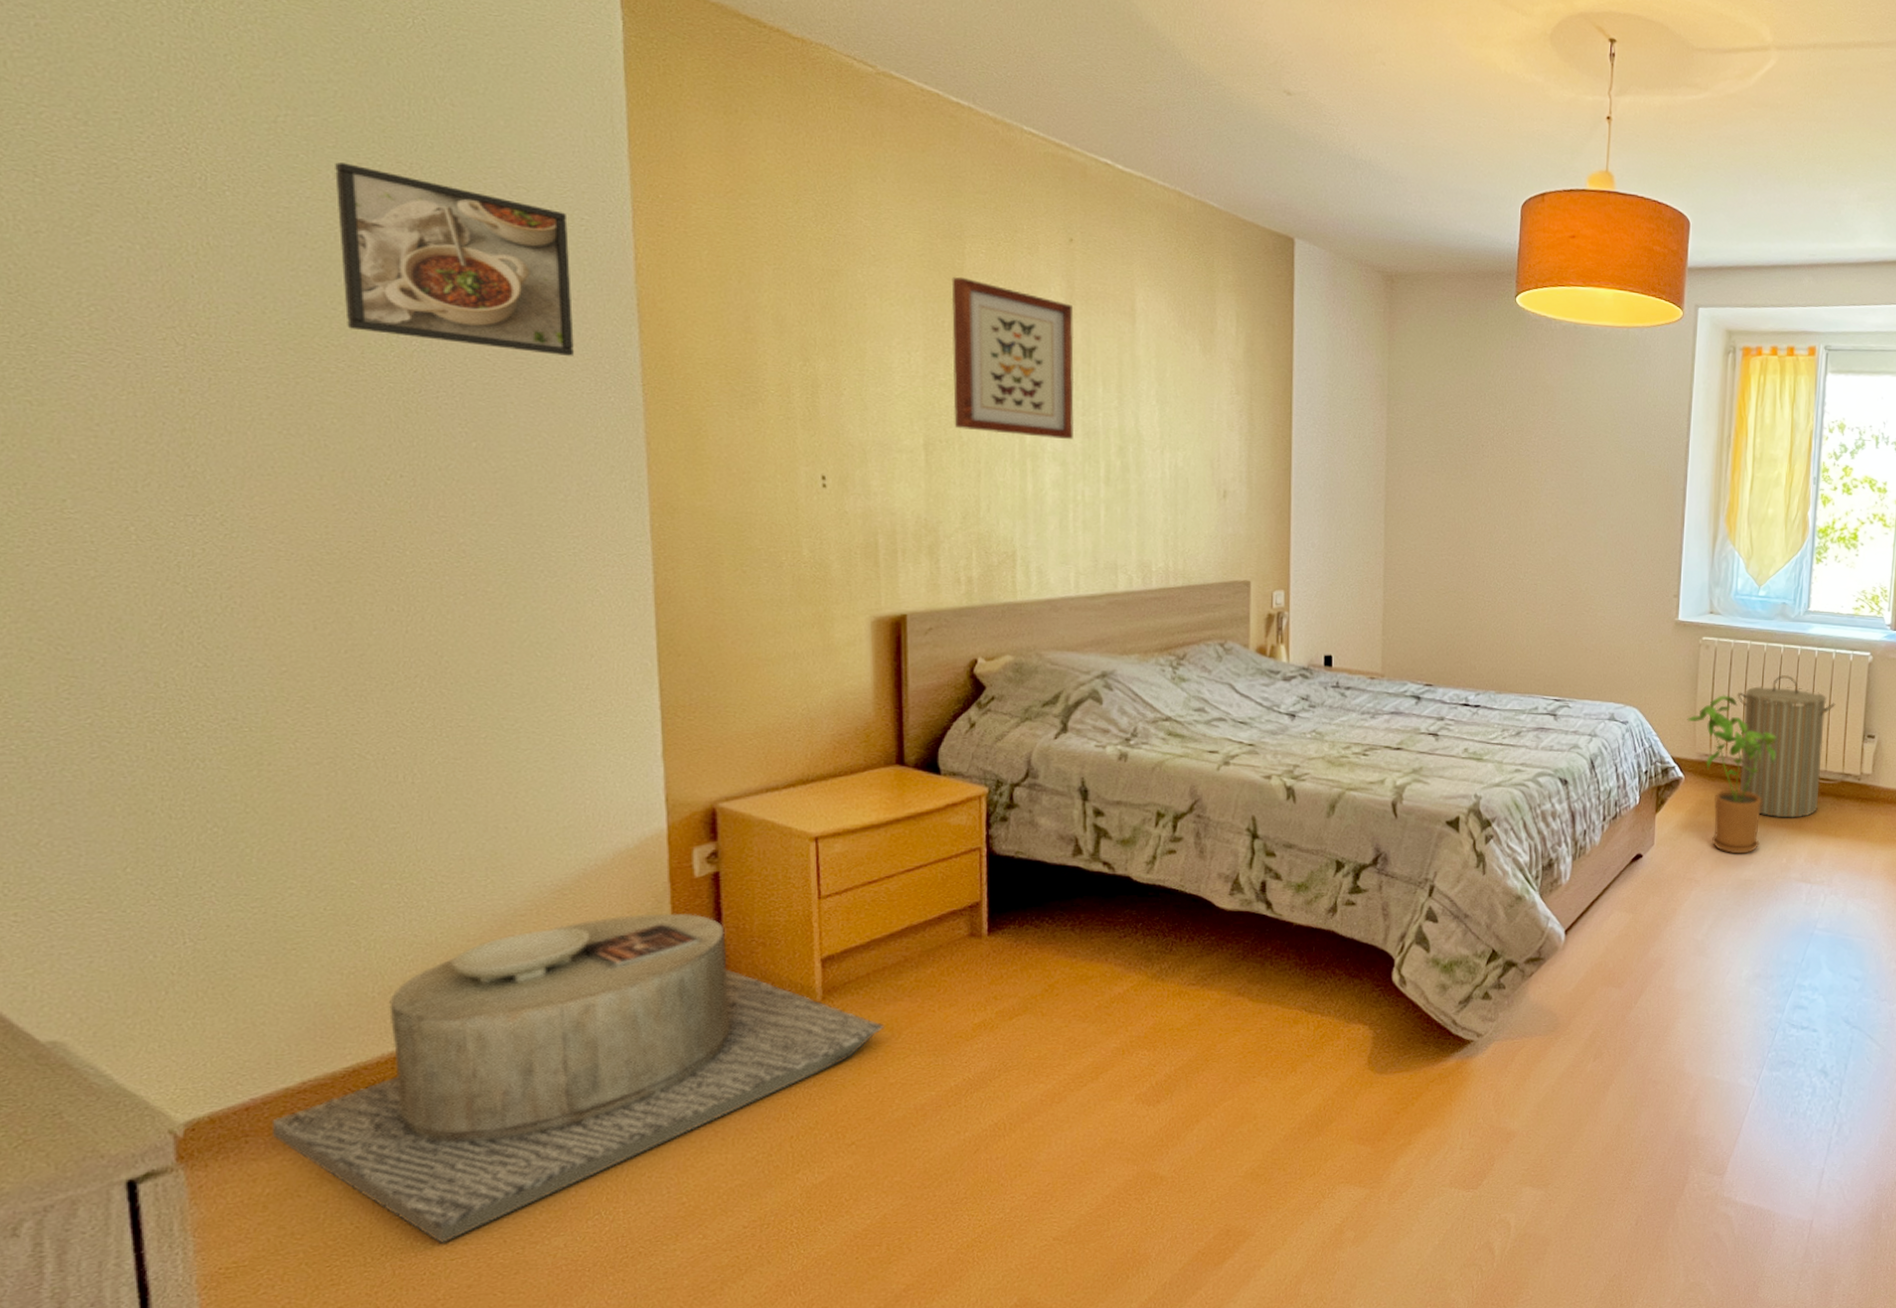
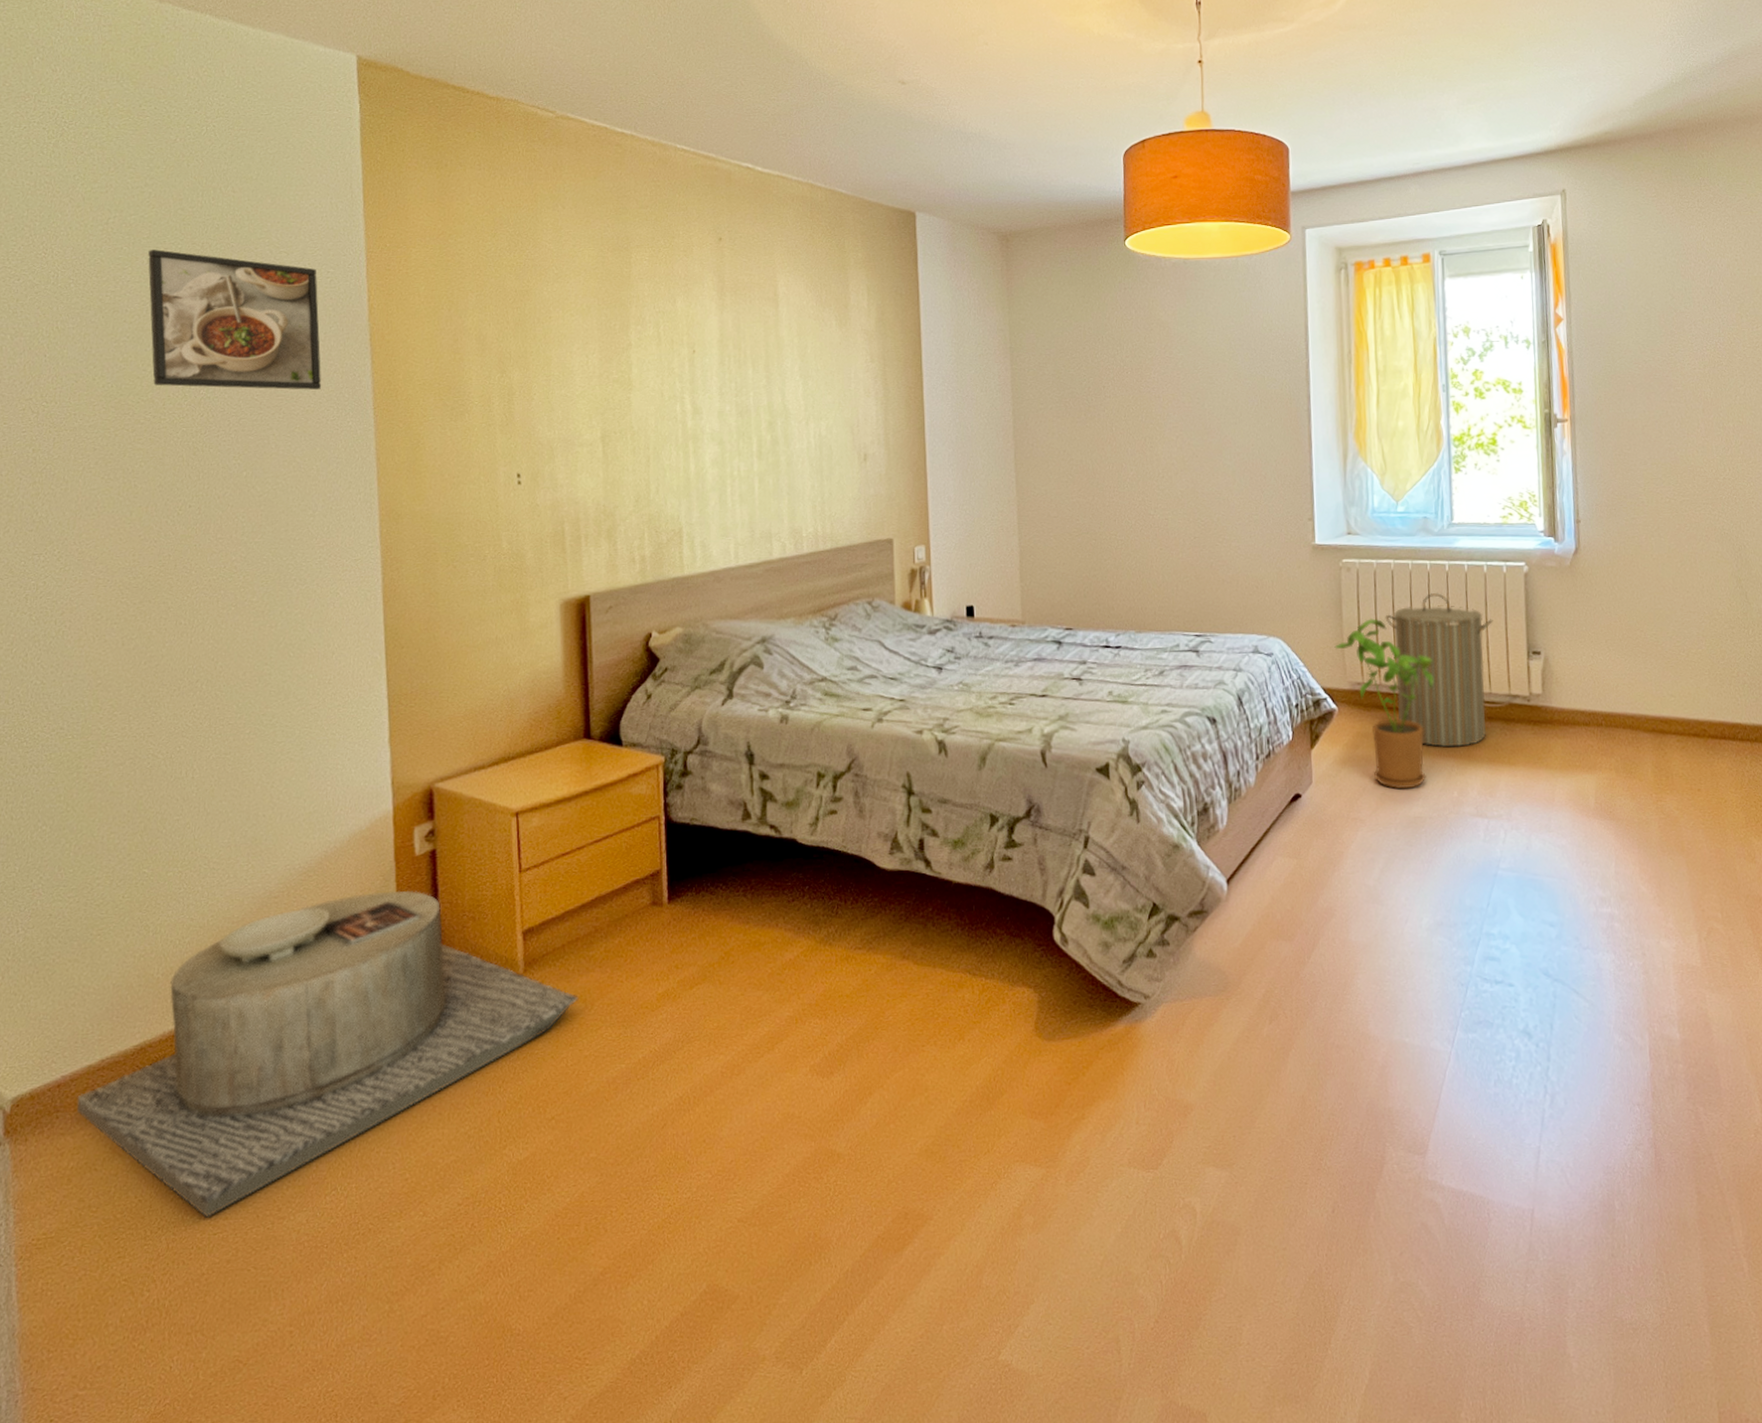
wall art: present [951,276,1075,439] -> none [621,283,729,421]

